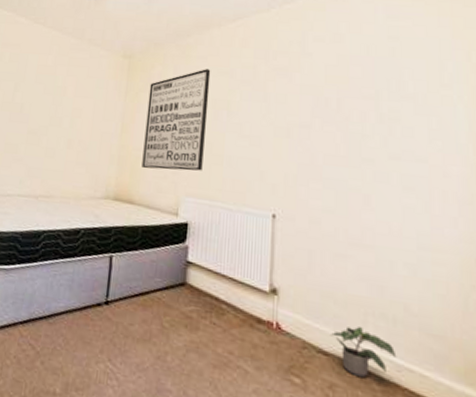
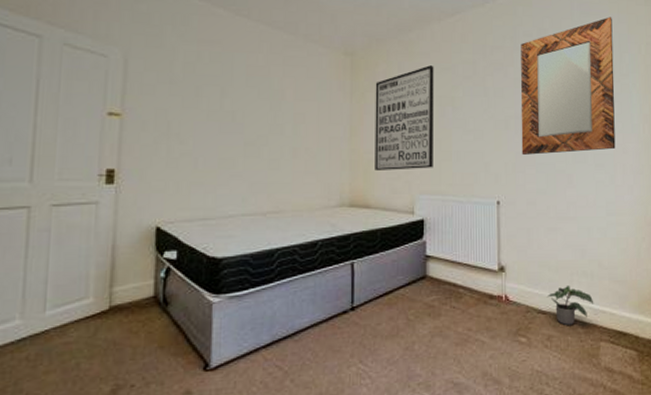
home mirror: none [305,20,432,172] -> present [520,17,616,155]

